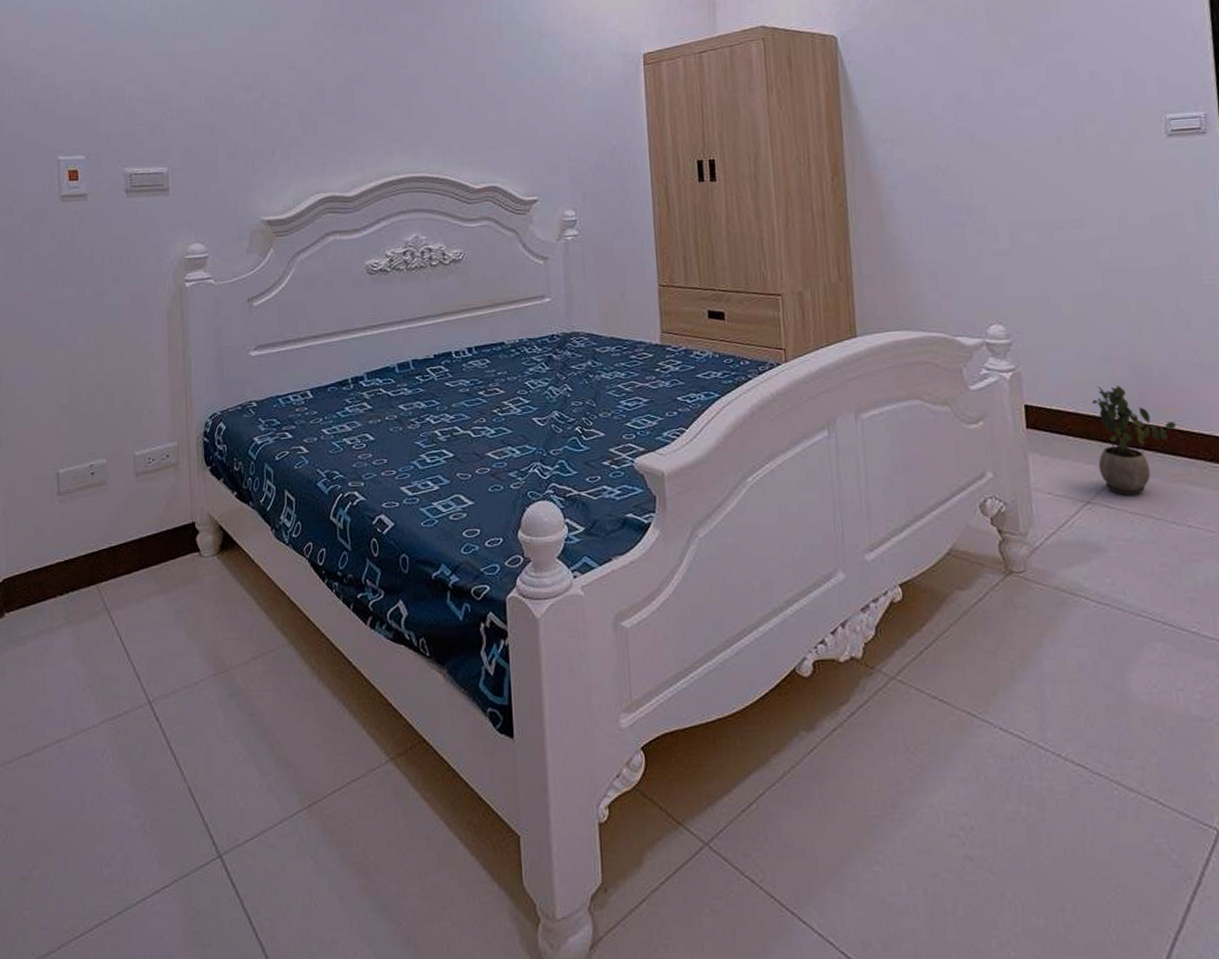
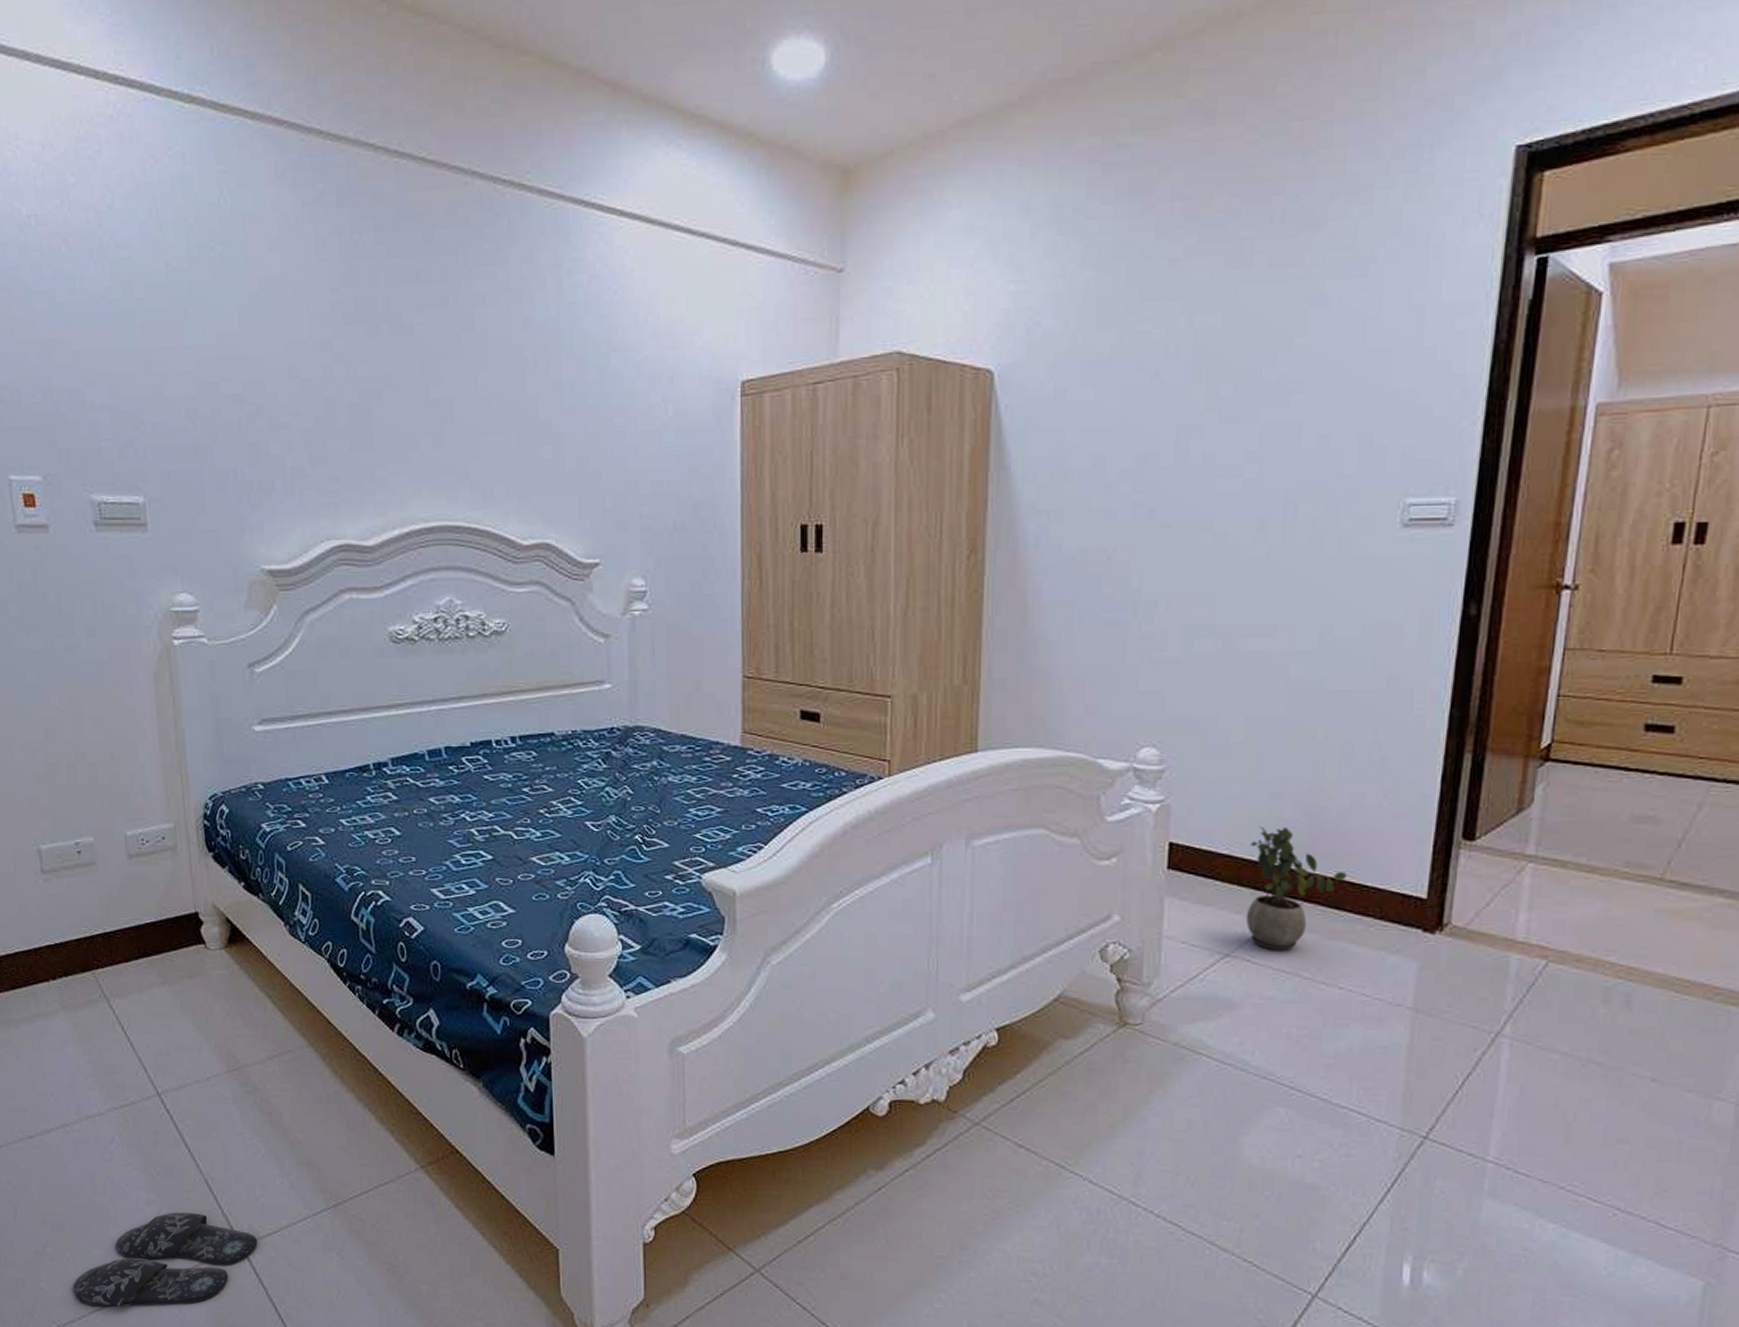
slippers: none [55,824,236,935] -> present [73,1212,258,1308]

